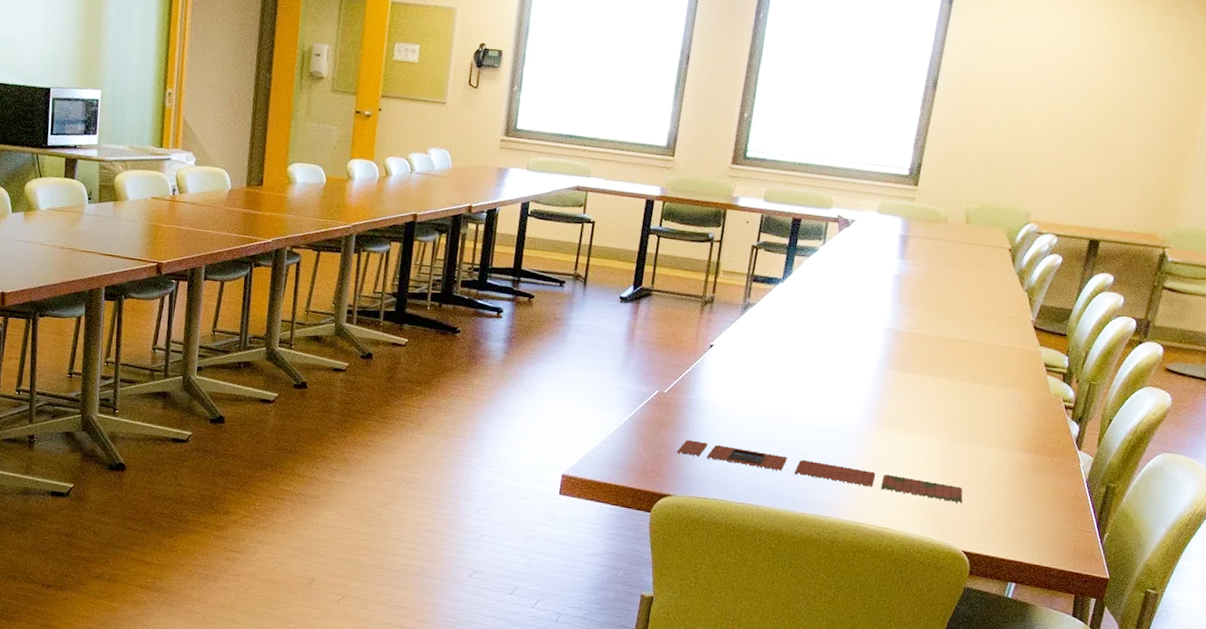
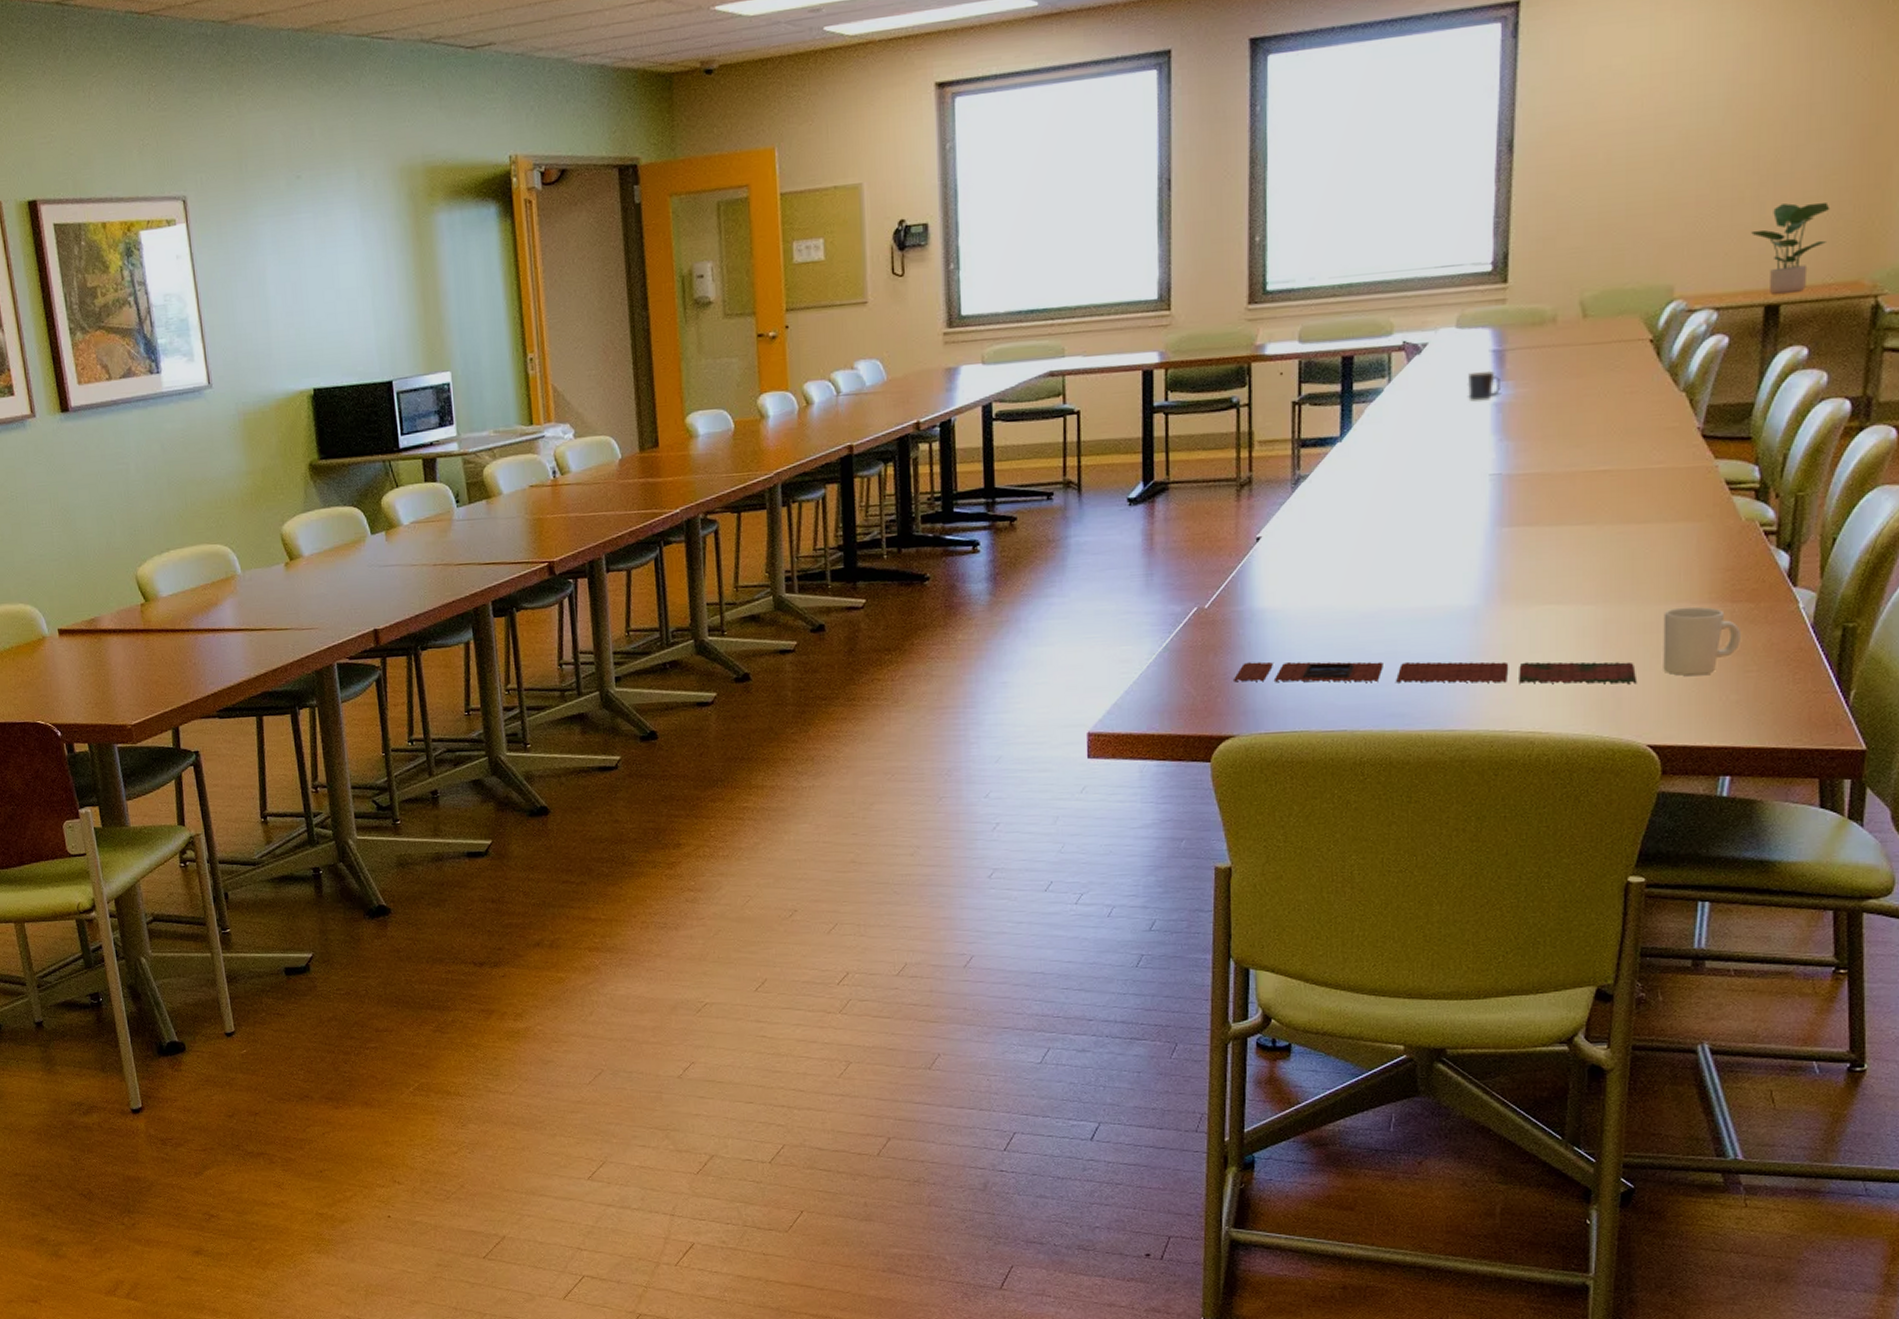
mug: none [877,249,902,273] -> present [1467,370,1500,403]
mug: none [982,451,1039,506] -> present [1663,606,1740,677]
potted plant: none [1088,167,1144,235] -> present [1751,203,1830,296]

